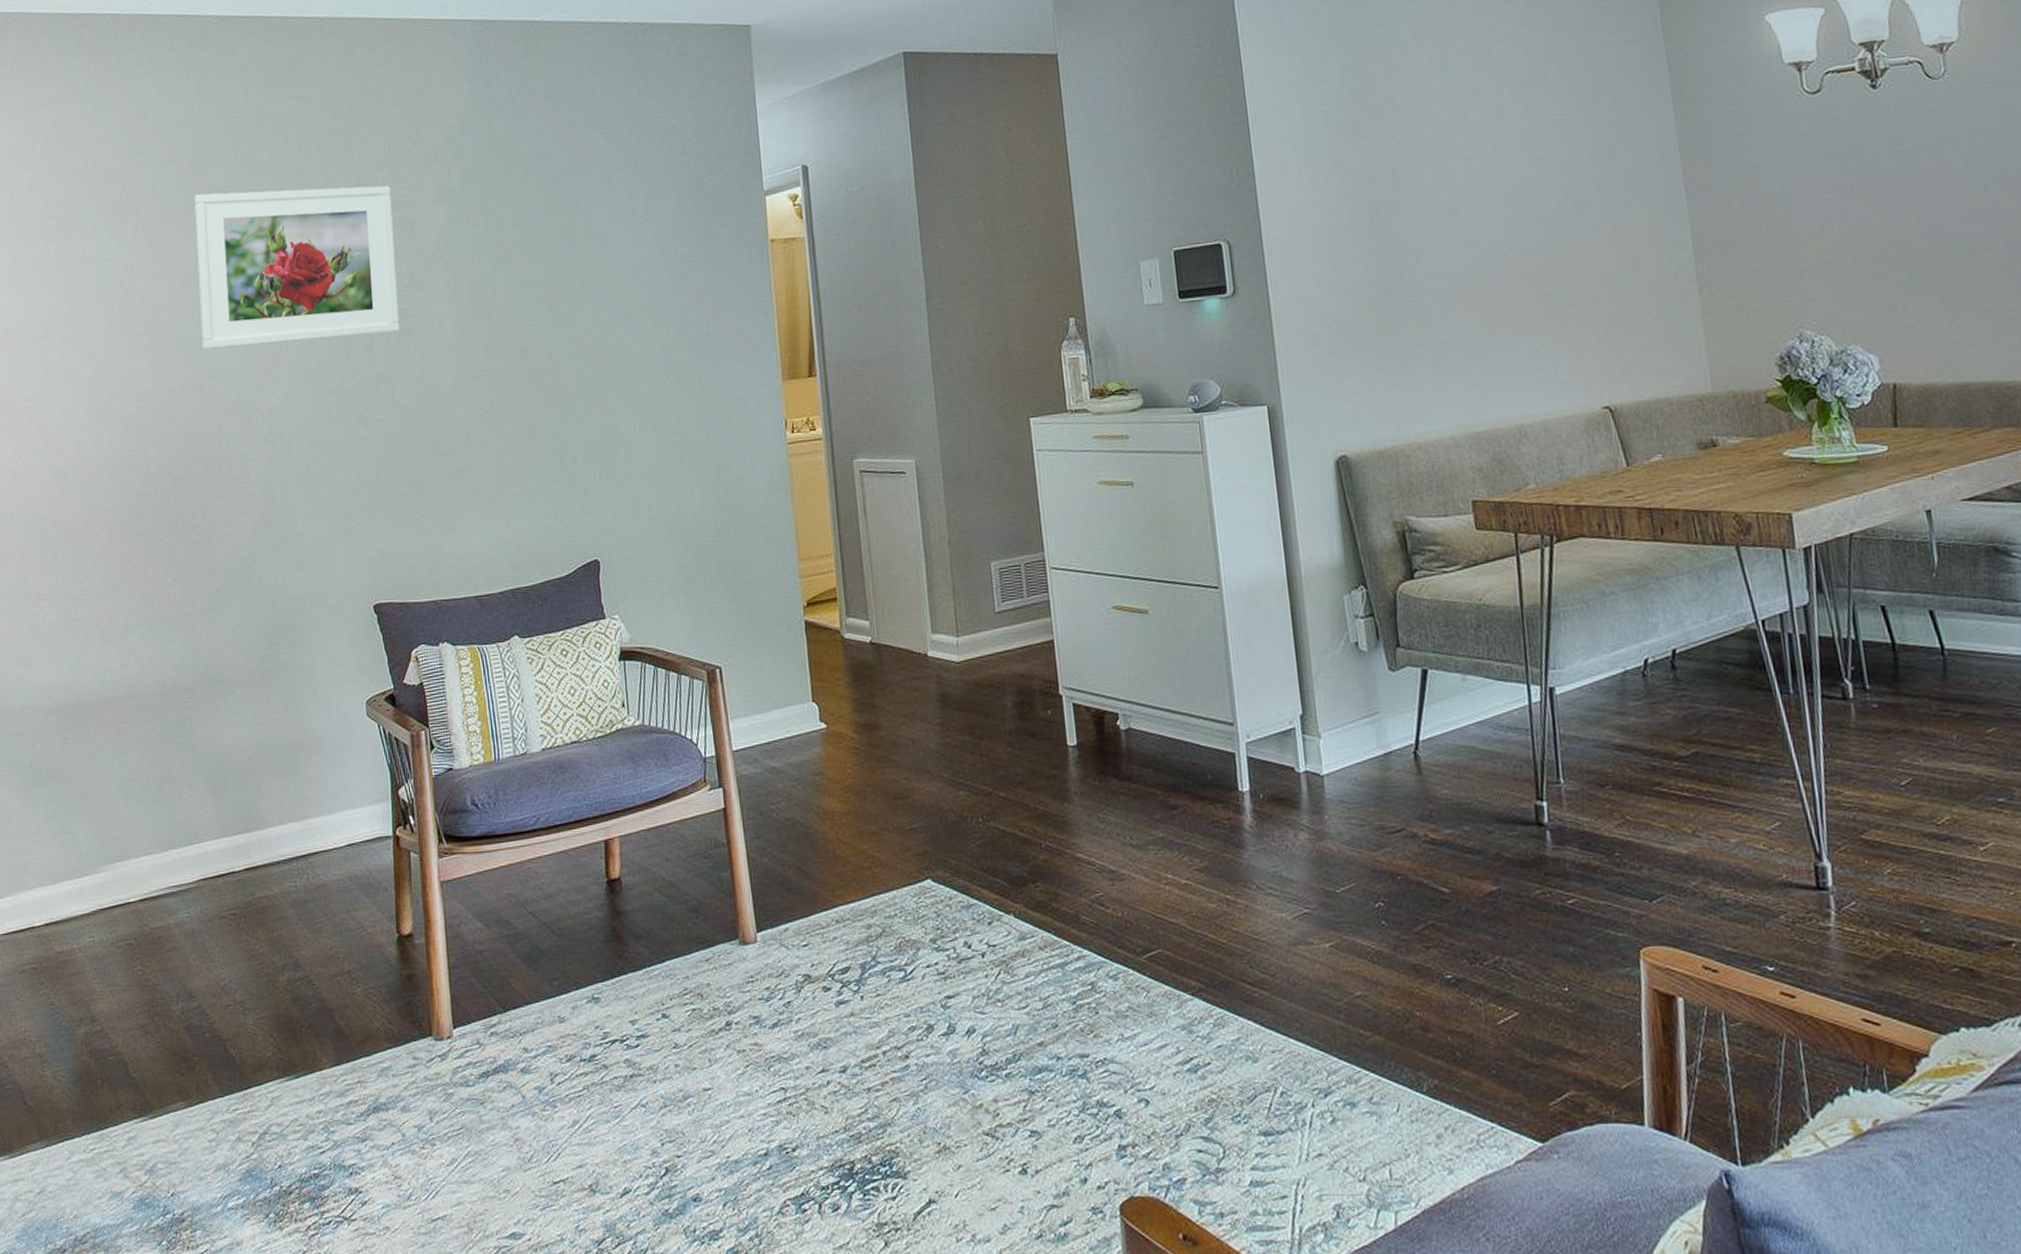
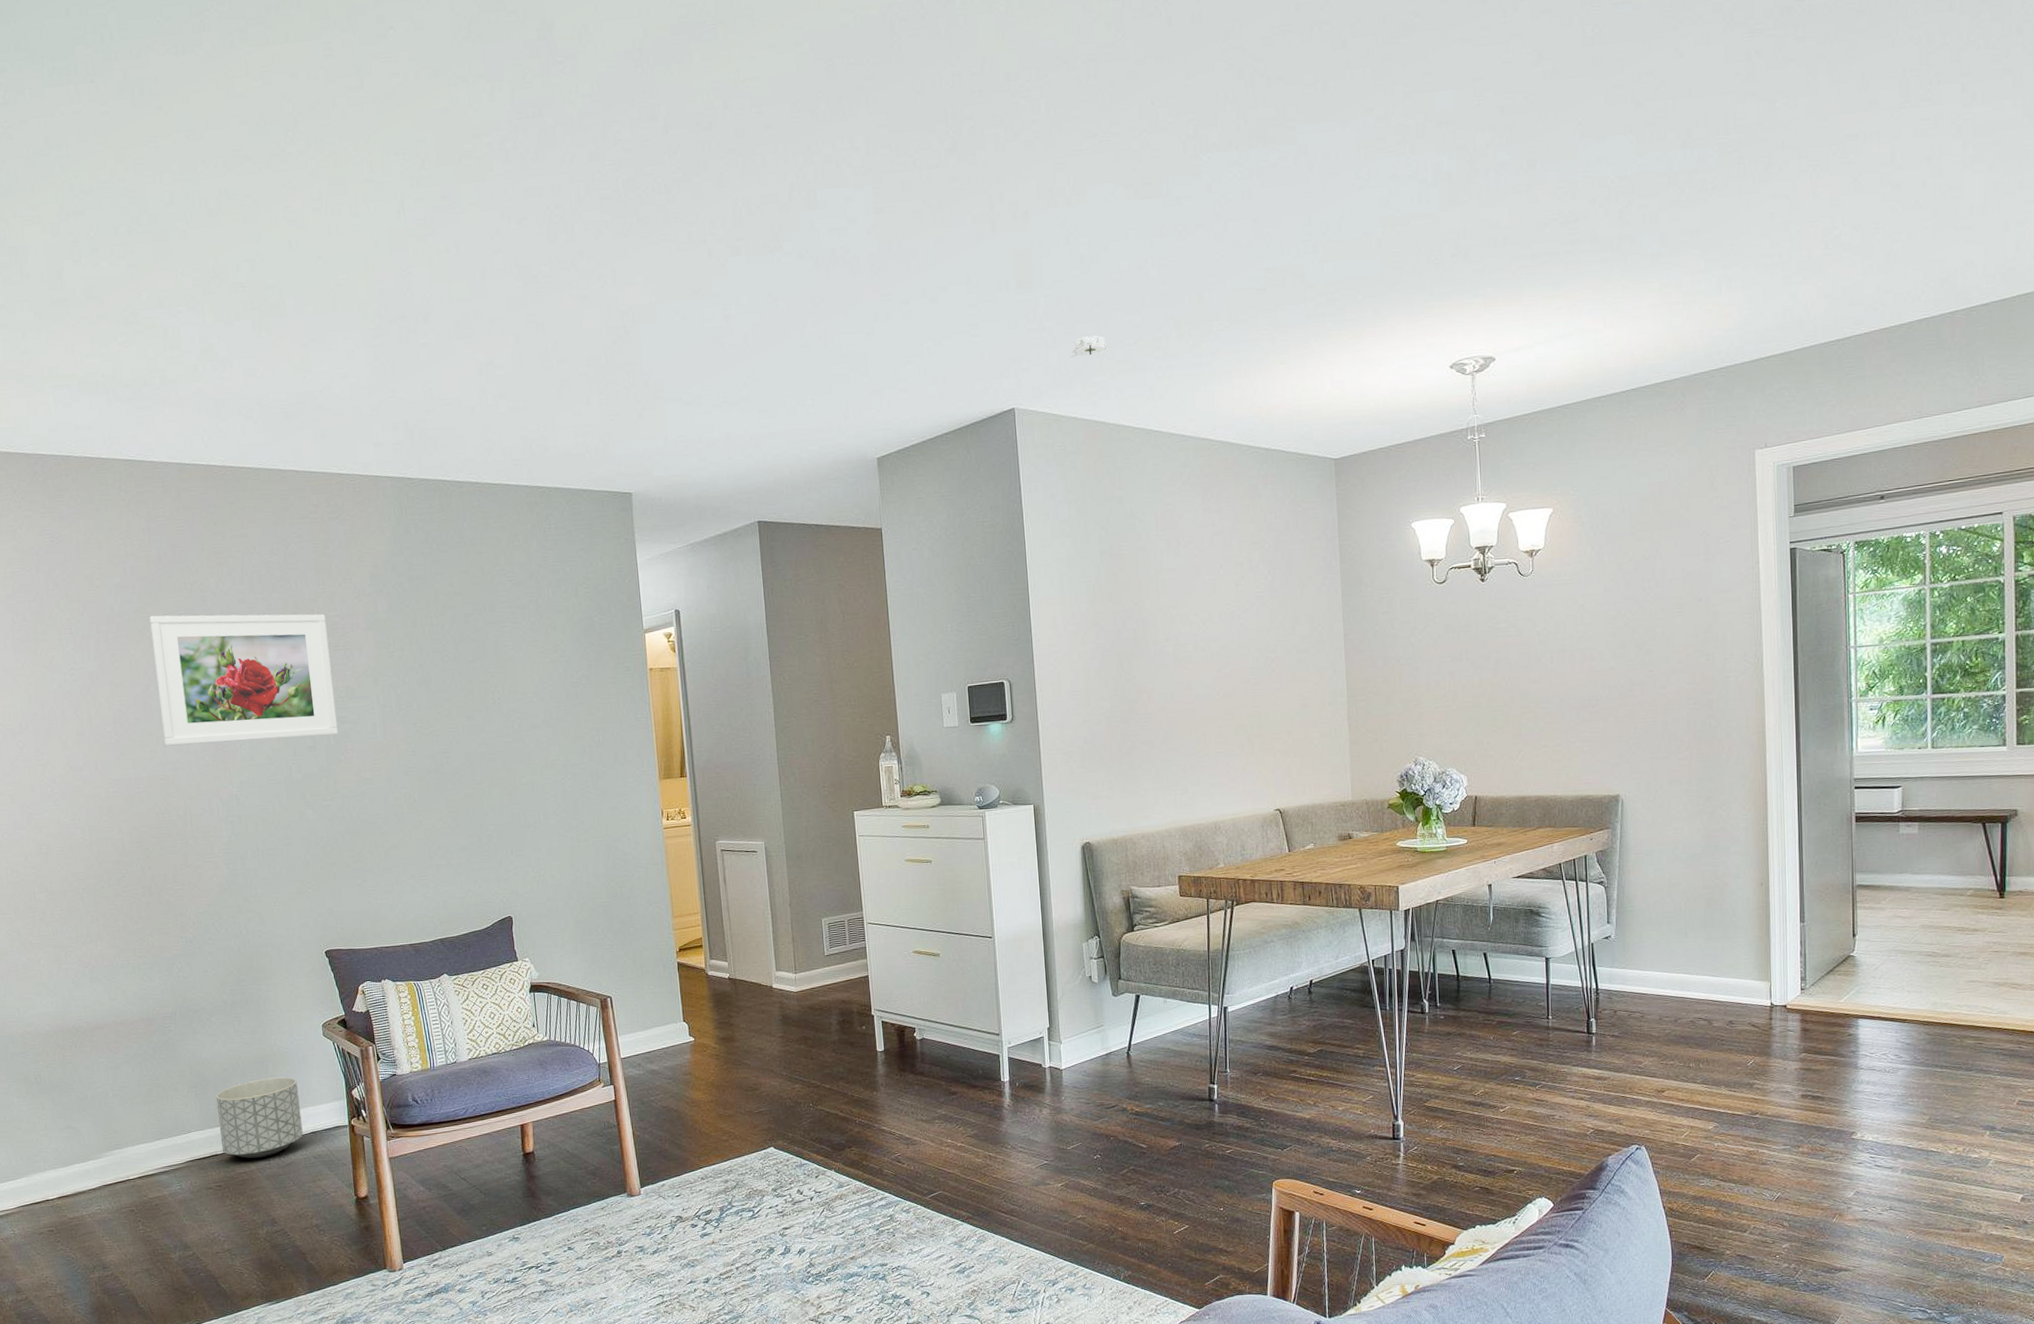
planter: none [236,770,338,879] -> present [215,1077,303,1159]

